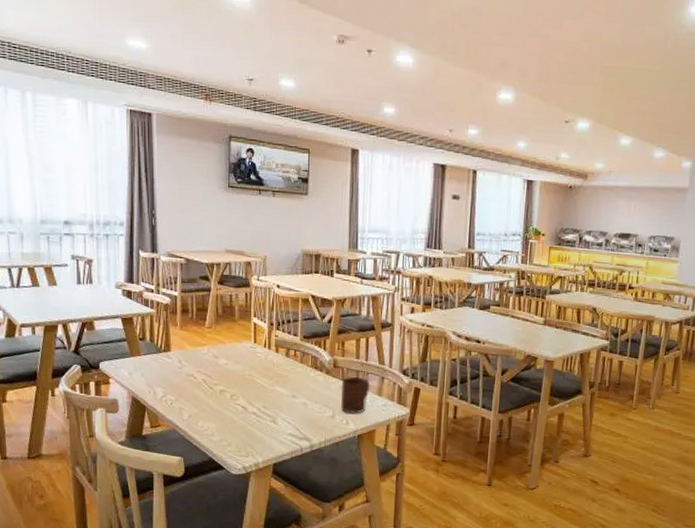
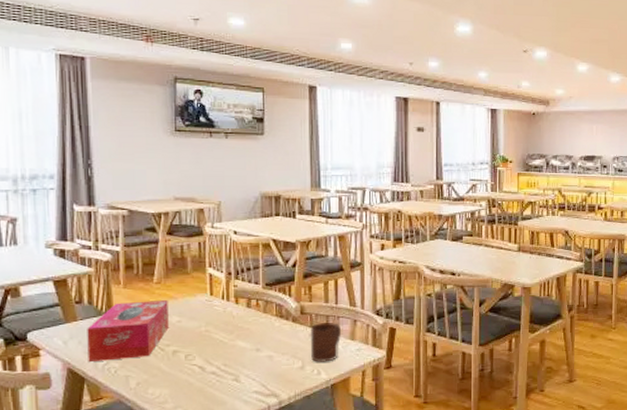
tissue box: none [148,342,217,394] -> present [87,300,169,363]

